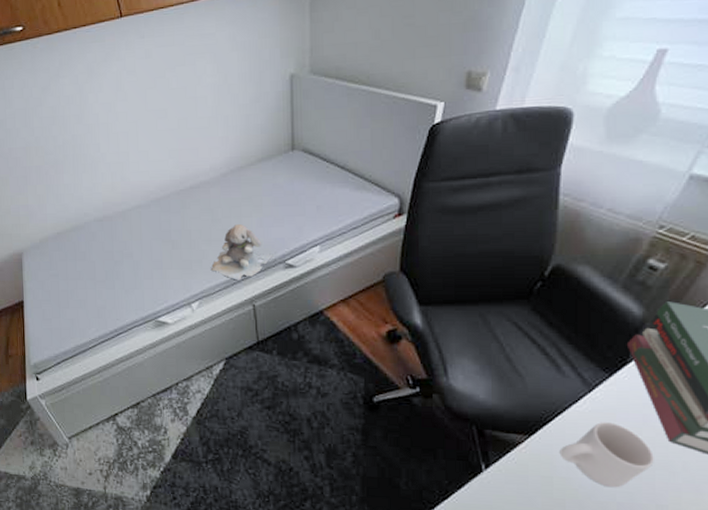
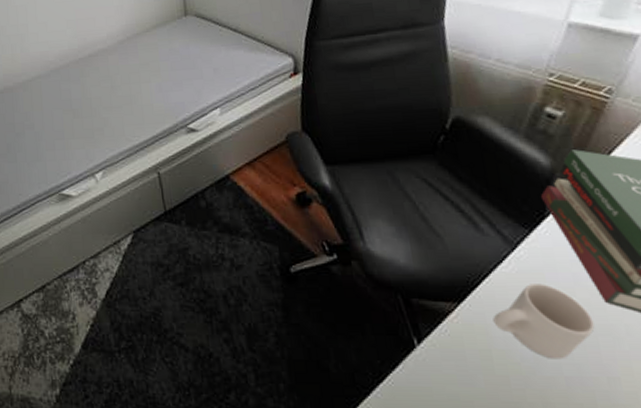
stuffed animal: present [210,224,273,281] -> none [112,90,175,148]

